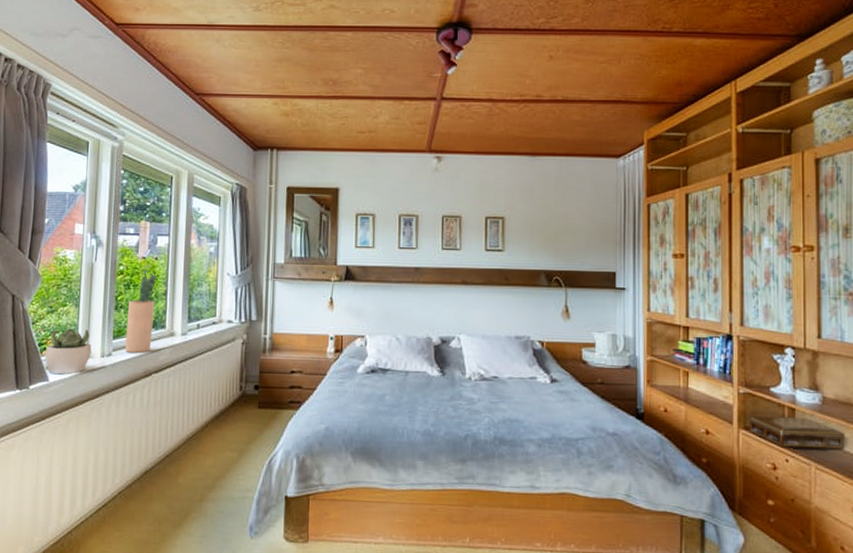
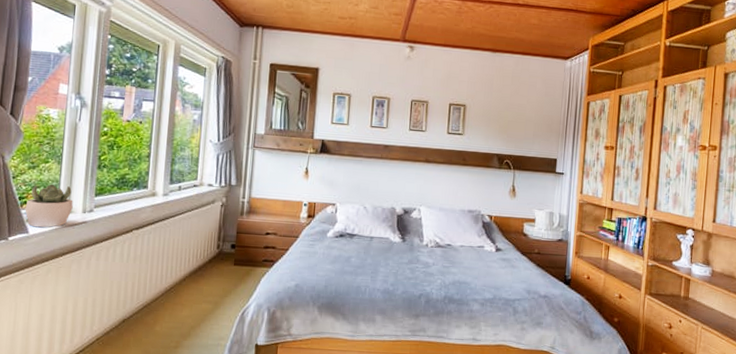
vase: present [125,265,158,354] -> none [107,128,142,211]
decorative box: present [750,416,844,450] -> none [653,284,726,314]

